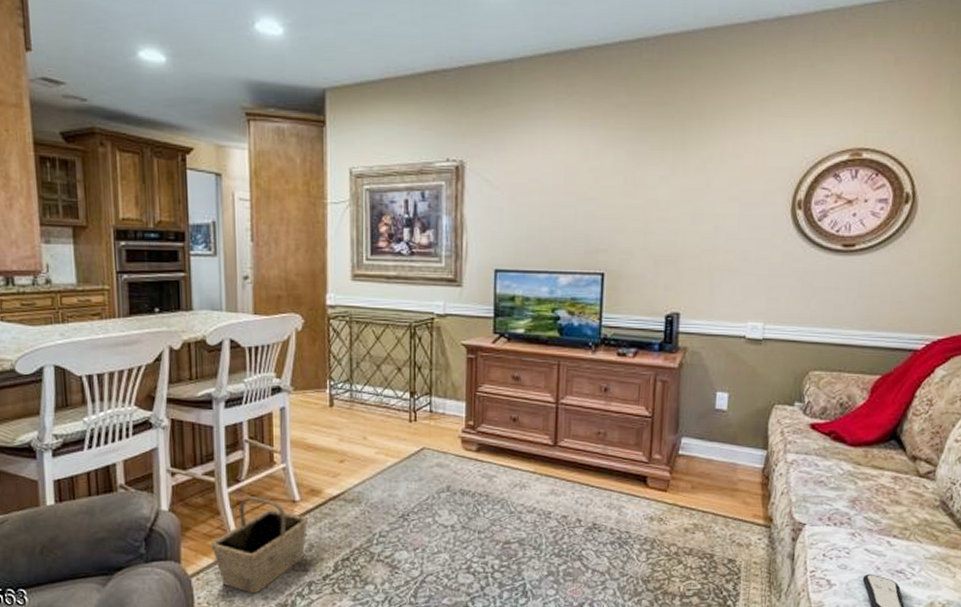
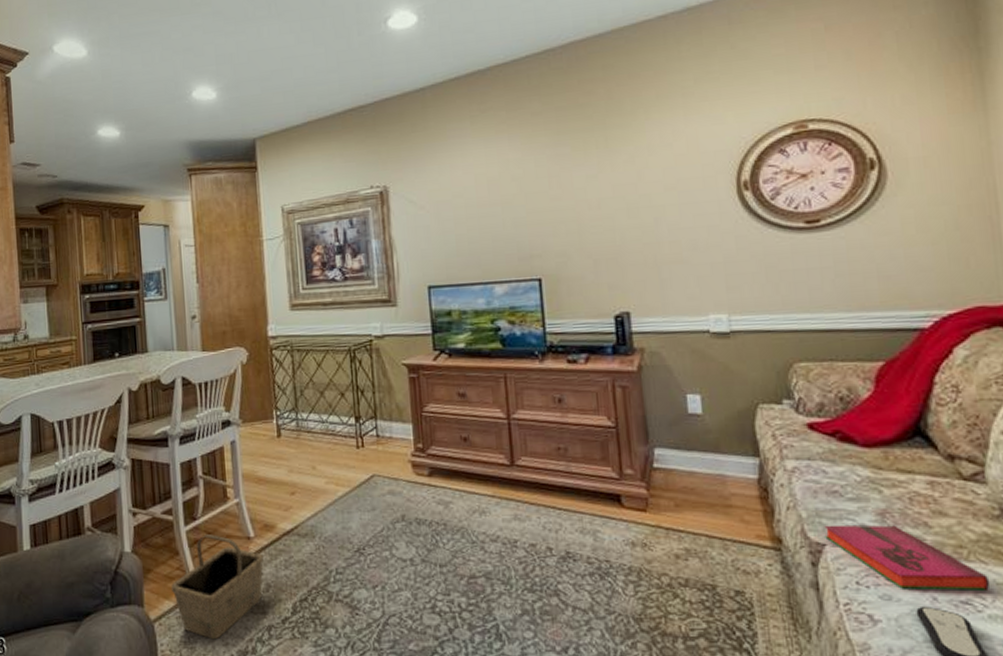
hardback book: none [806,508,921,563] -> present [824,524,991,590]

